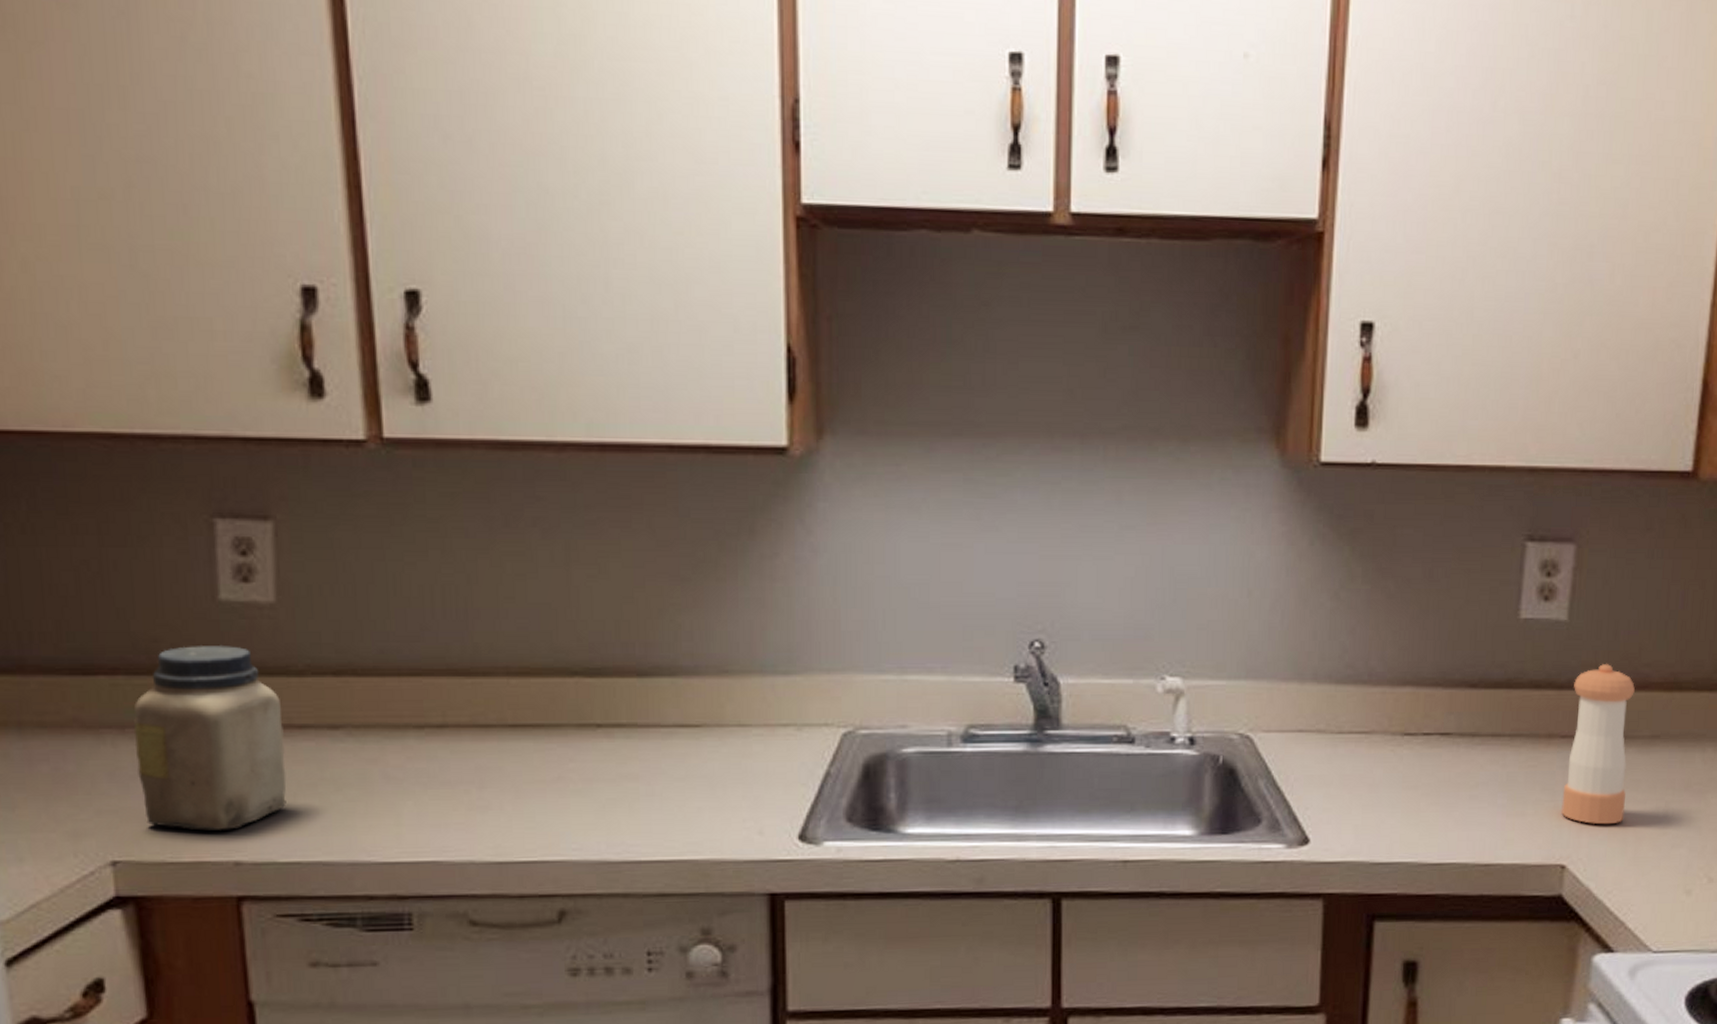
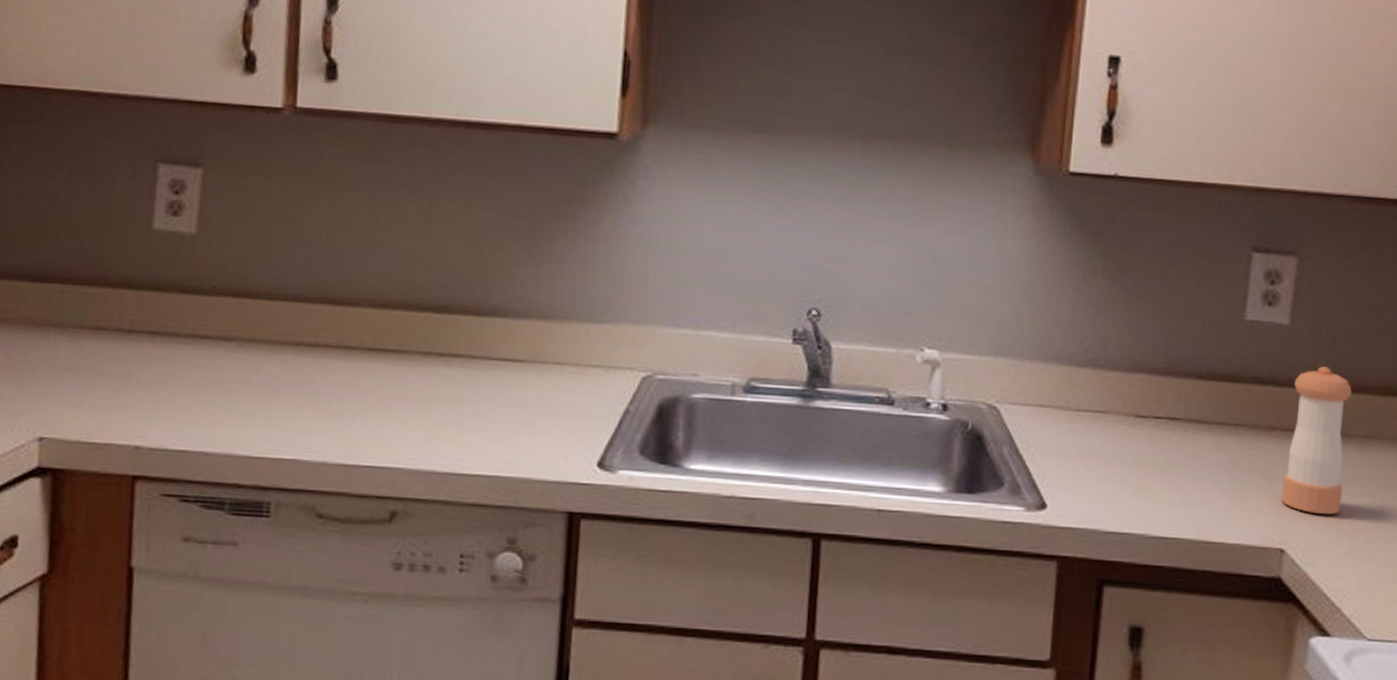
jar: present [133,644,287,831] -> none [70,264,189,419]

